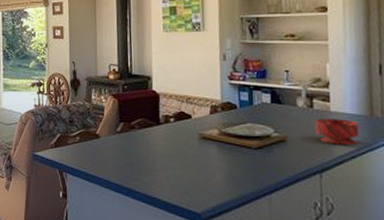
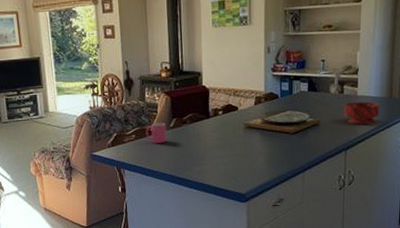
mug: none [91,126,113,148] -> present [146,122,167,143]

